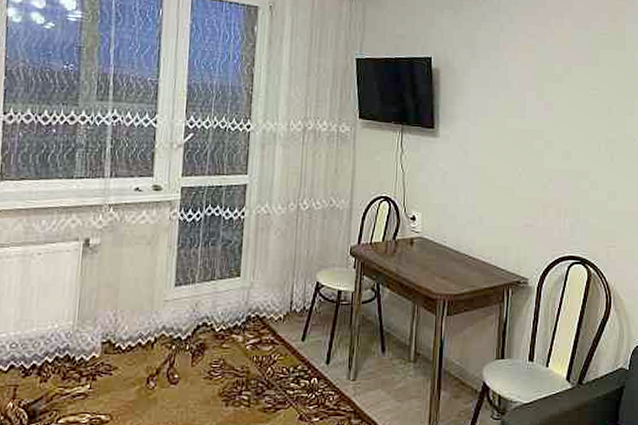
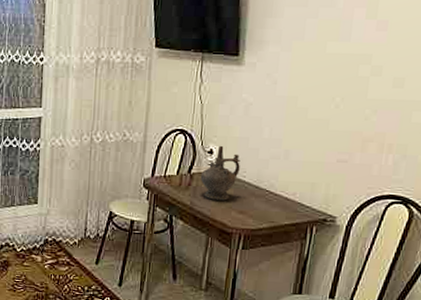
ceremonial vessel: none [404,212,441,266] -> present [200,145,241,201]

